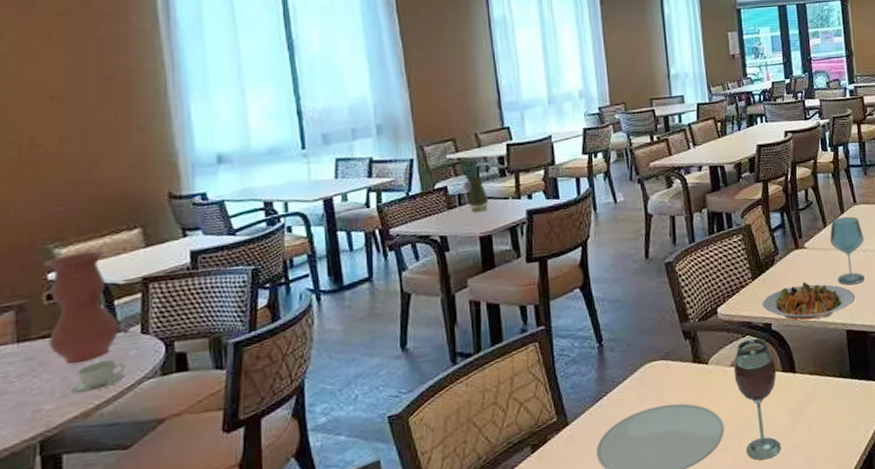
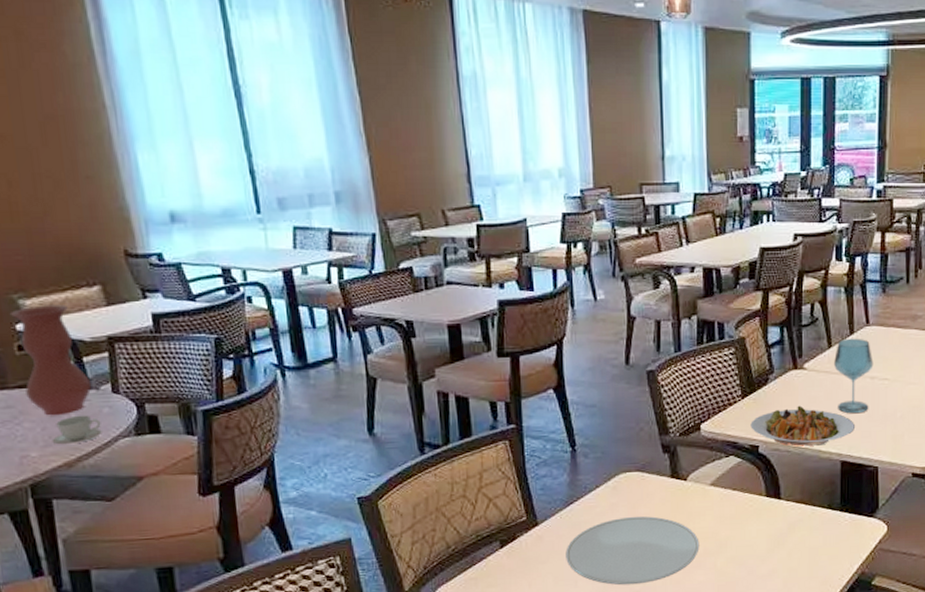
vase: present [459,157,489,214] -> none [425,236,458,299]
wineglass: present [733,338,781,461] -> none [713,459,760,581]

